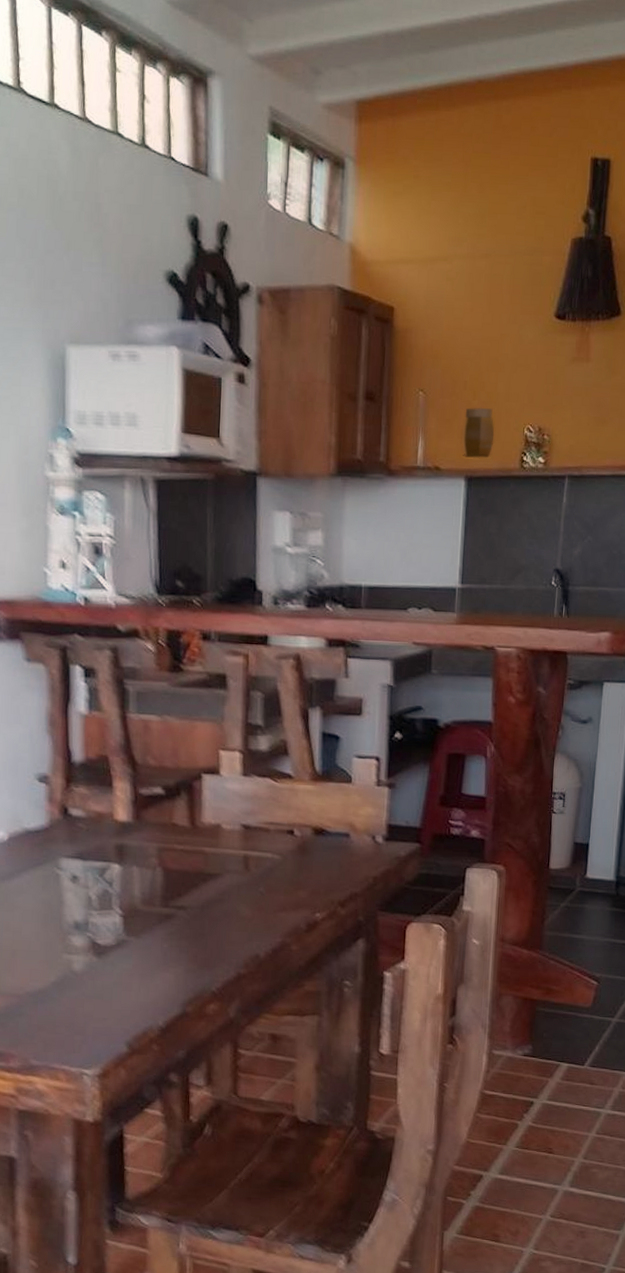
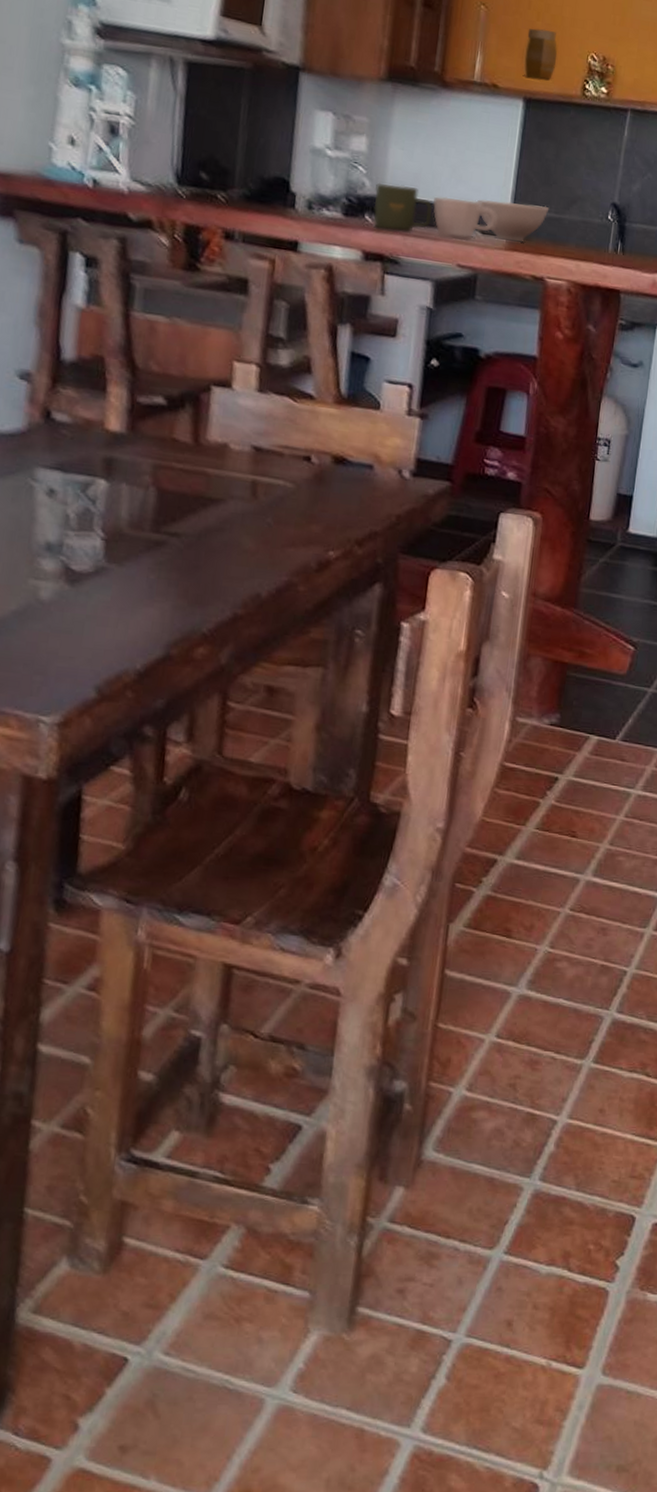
mug: none [333,573,387,619] -> present [373,182,433,235]
cup: none [386,579,447,620] -> present [432,196,497,242]
bowl: none [428,578,496,617] -> present [477,199,550,243]

